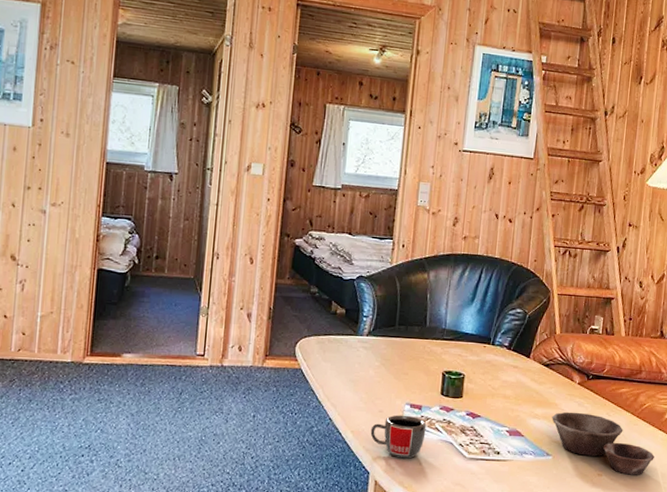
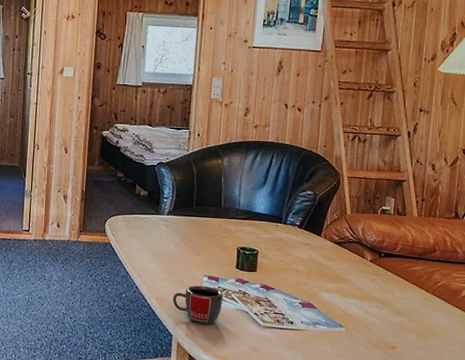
bowl: present [552,411,655,475] -> none [344,287,451,350]

